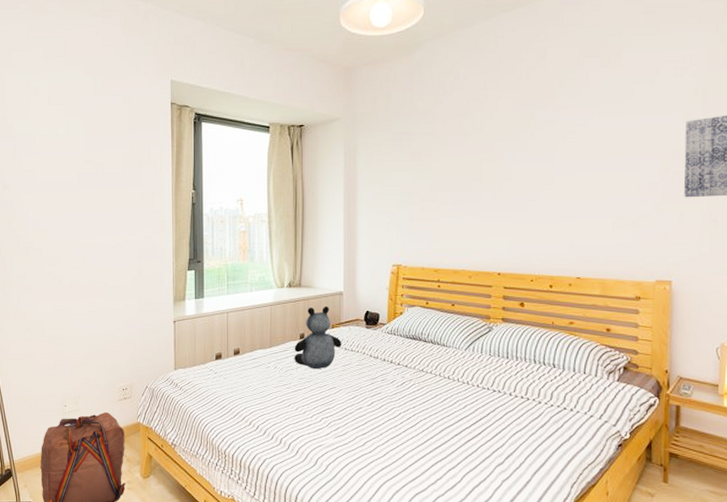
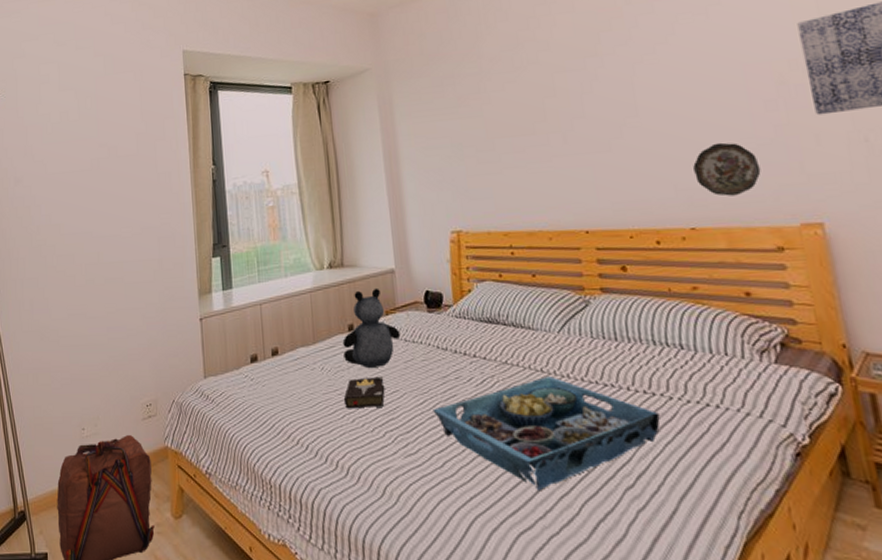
hardback book: none [292,376,325,400] -> present [344,376,385,409]
serving tray: none [361,382,530,465] -> present [432,377,661,491]
decorative plate: none [587,212,636,255] -> present [693,142,761,196]

